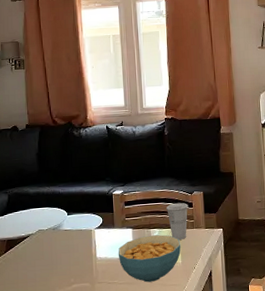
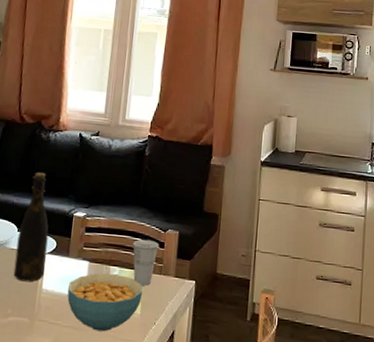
bottle: none [68,164,96,255] -> present [13,172,49,282]

